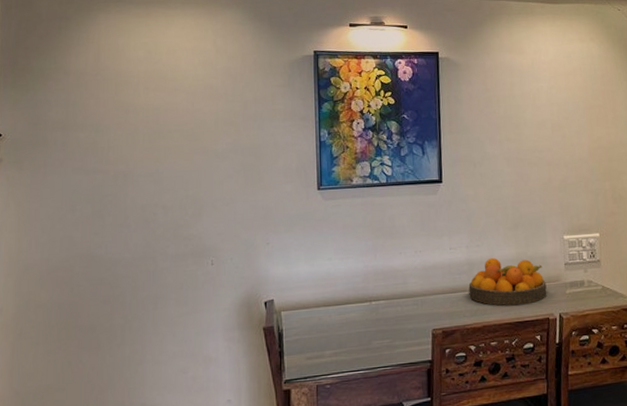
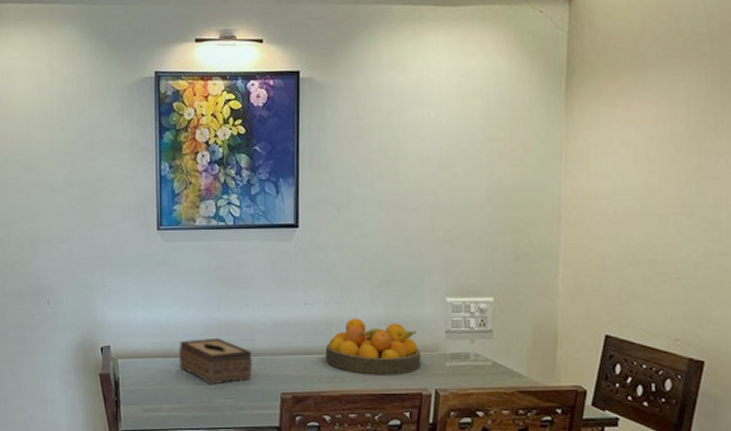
tissue box: none [339,284,407,328] -> present [178,337,253,385]

